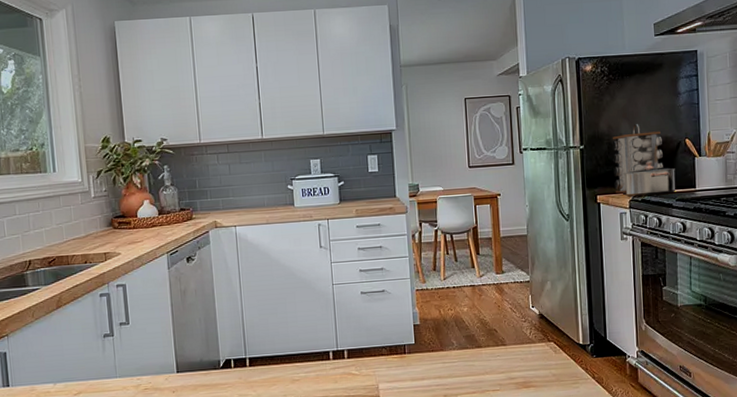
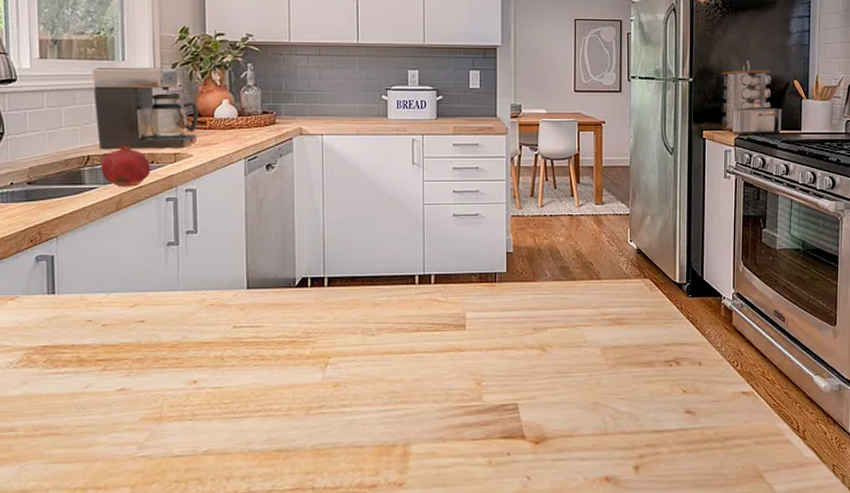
coffee maker: none [28,175,124,254] -> present [93,67,199,150]
fruit: none [41,247,85,287] -> present [100,143,151,187]

